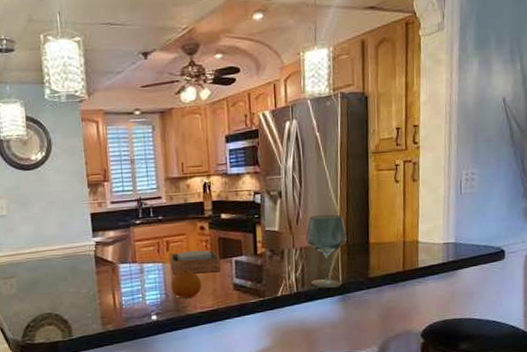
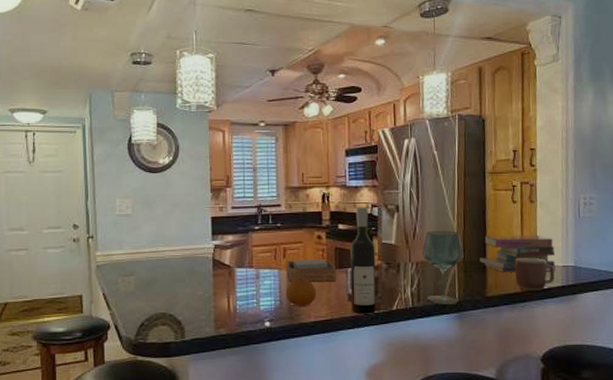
bottle: none [234,195,262,303] -> present [350,207,377,314]
books: none [363,213,437,253] -> present [480,235,556,272]
mug: none [397,236,435,270] -> present [515,257,554,291]

